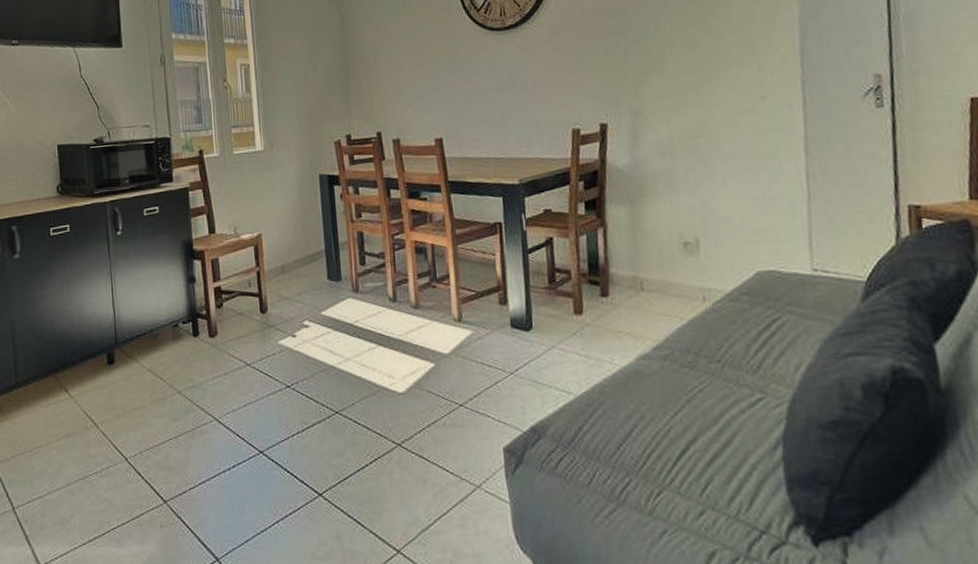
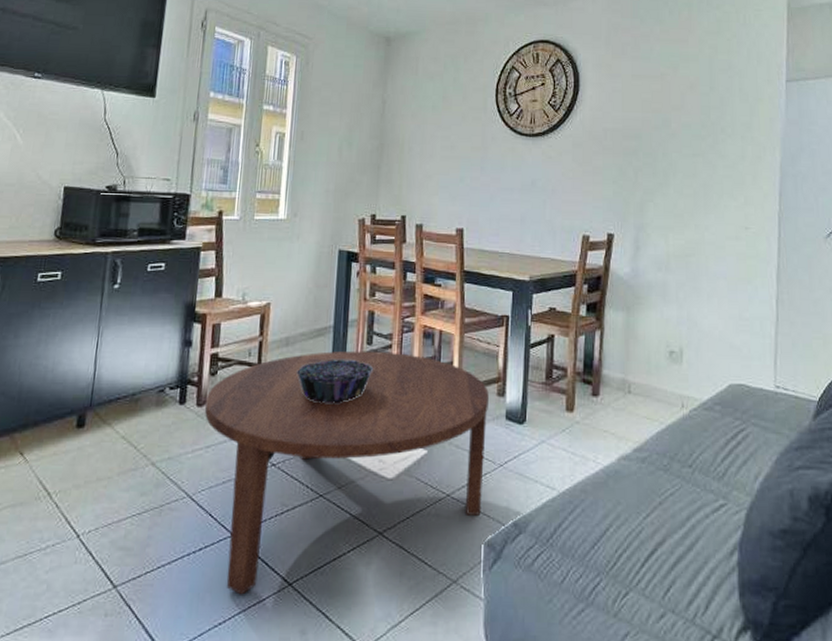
coffee table: none [216,270,497,506] -> present [204,351,489,595]
decorative bowl: none [296,281,371,326] -> present [296,359,374,404]

